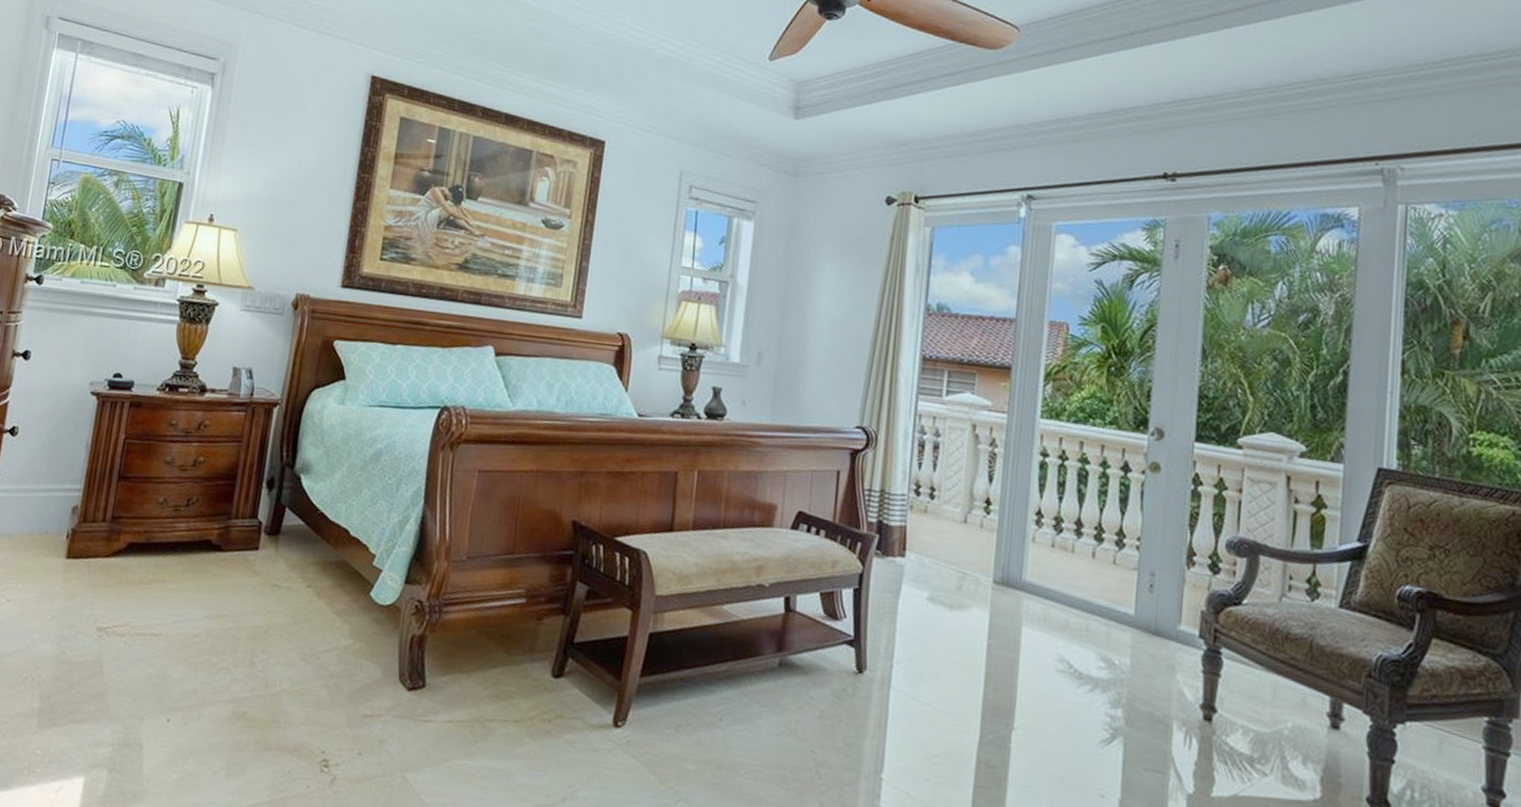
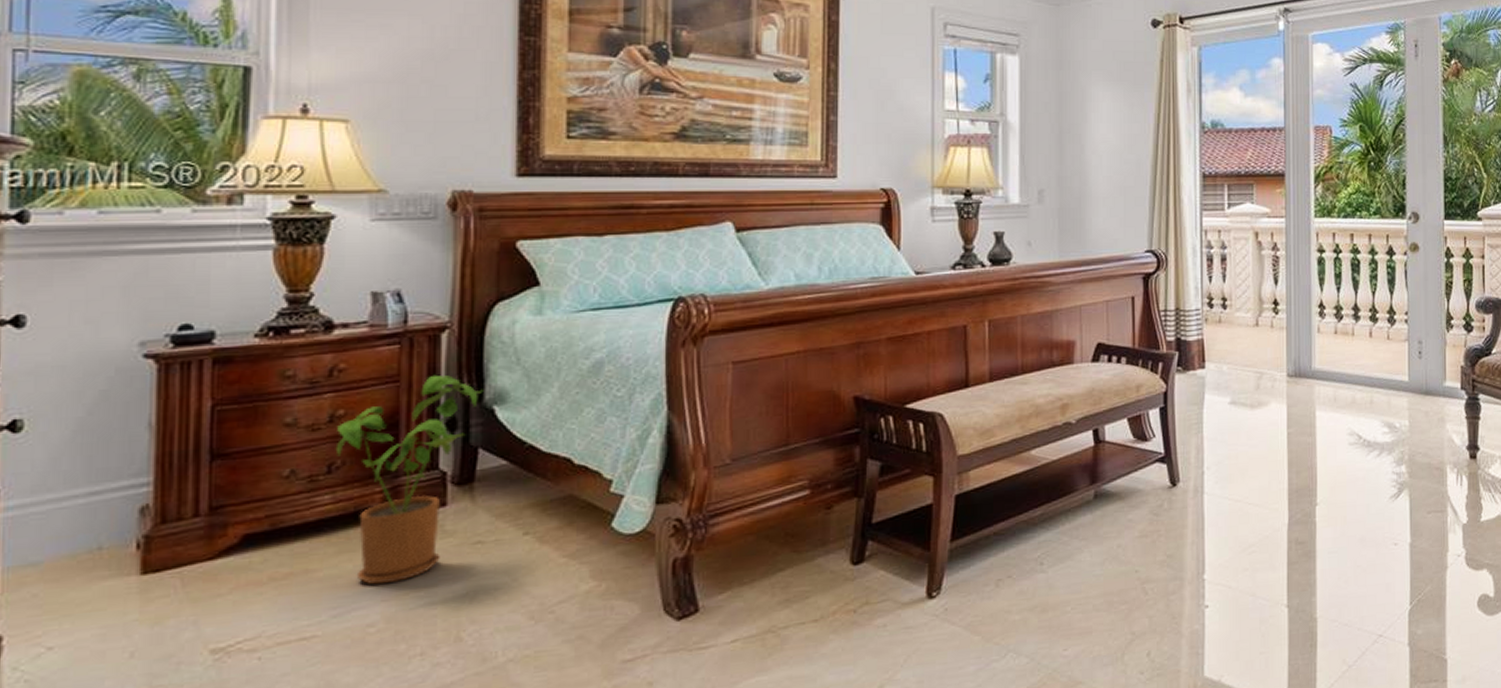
house plant: none [193,441,296,605] -> present [335,374,484,586]

